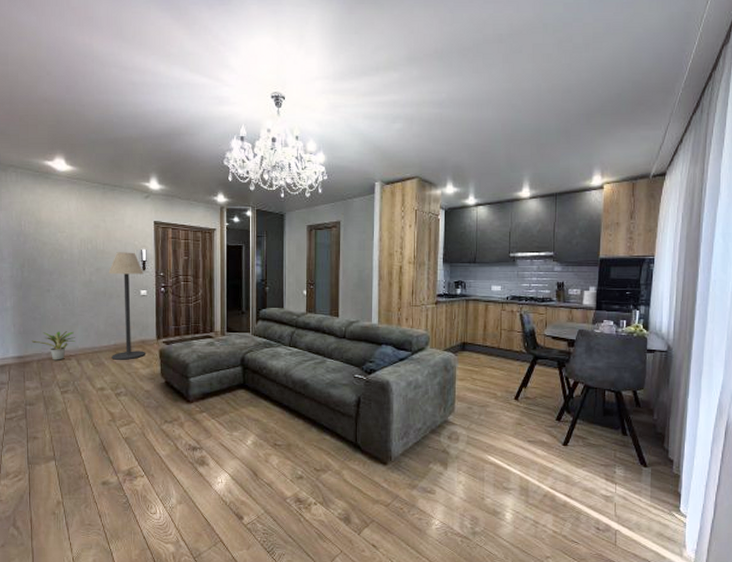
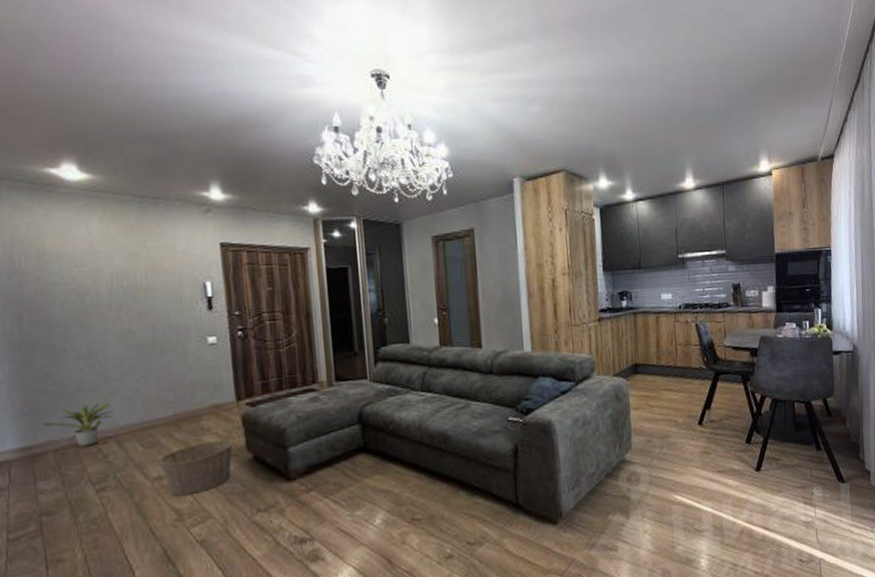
basket: none [102,365,153,404] -> present [159,437,234,497]
floor lamp: present [108,252,145,360] -> none [157,286,222,436]

